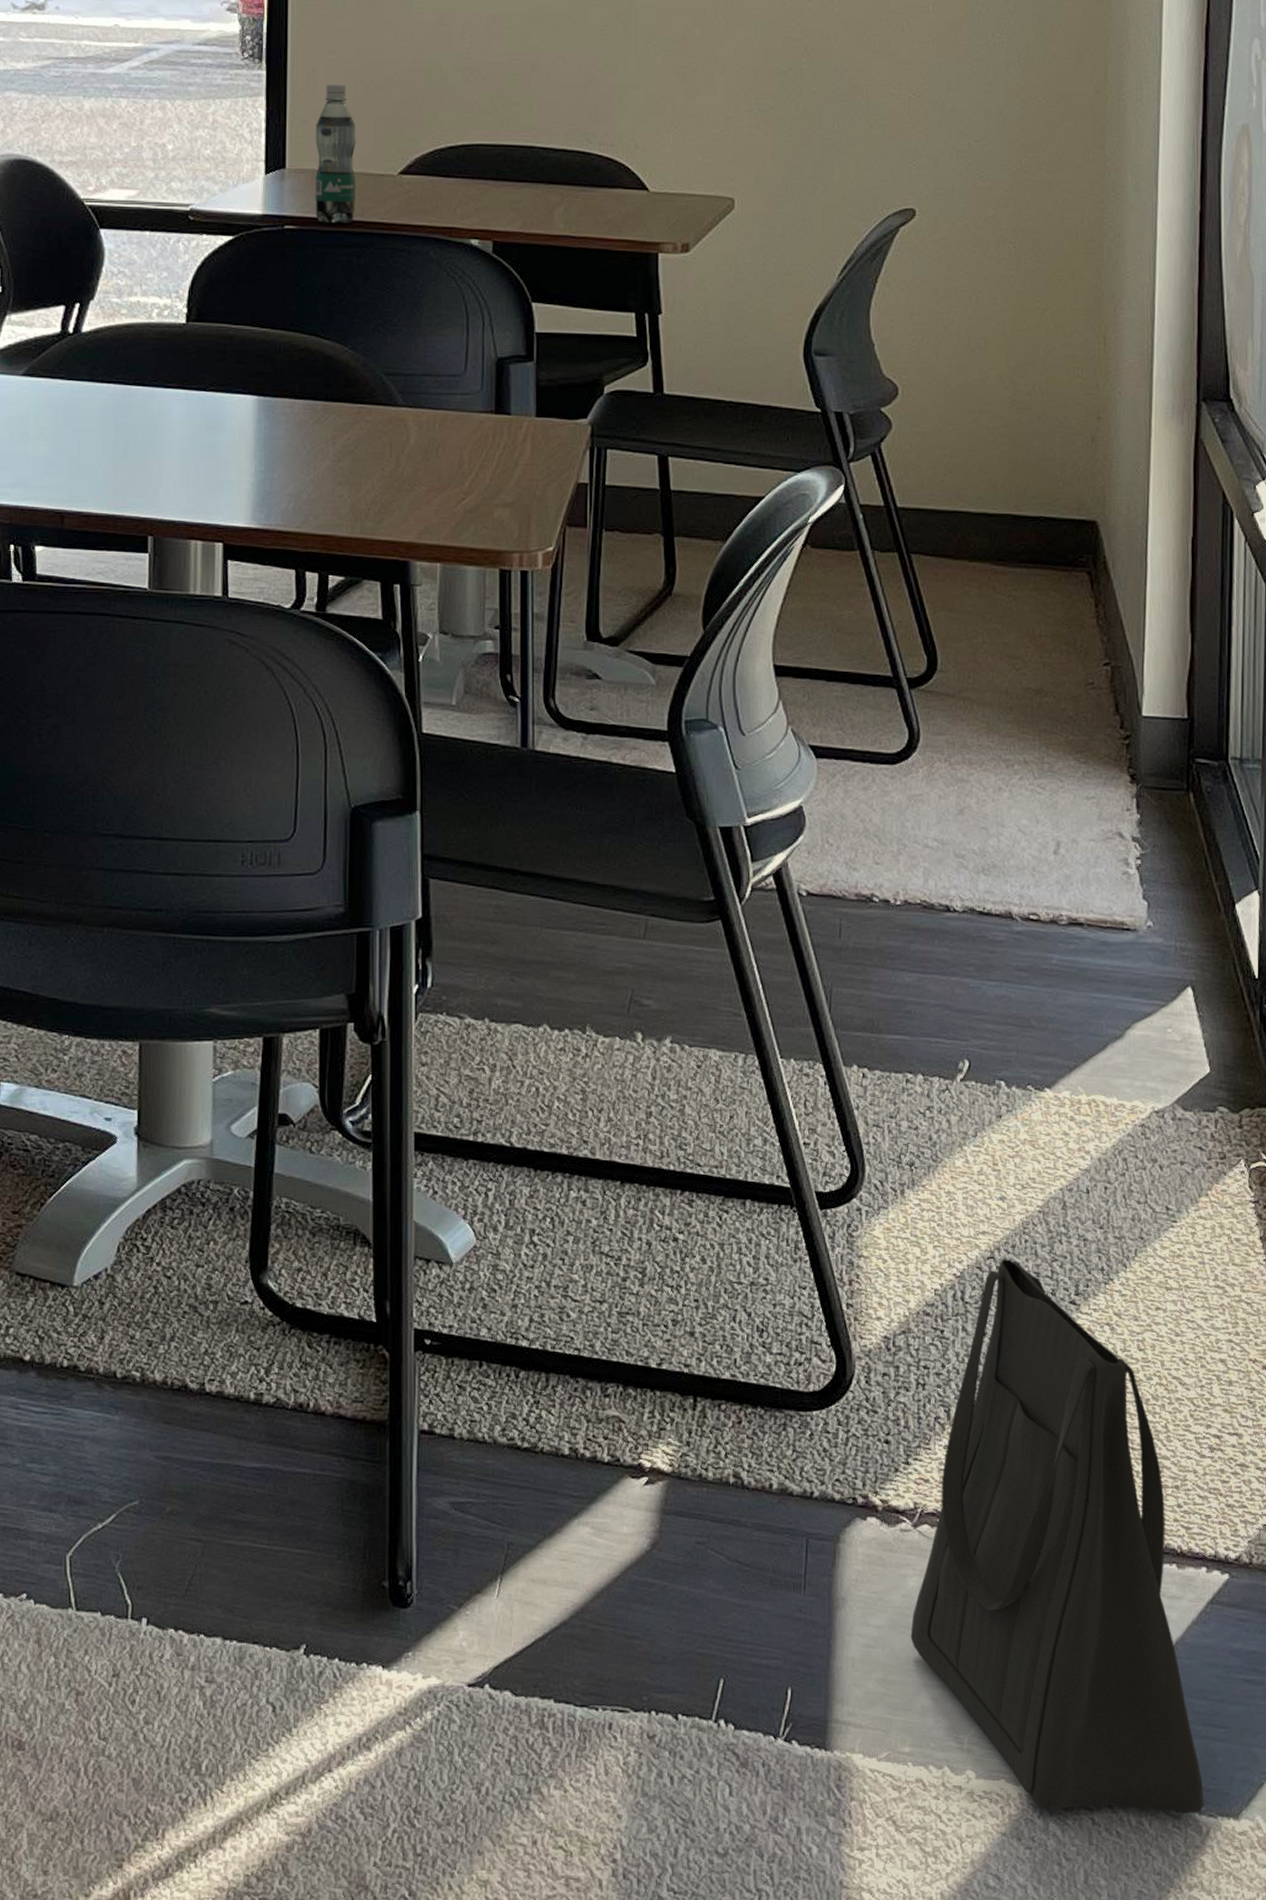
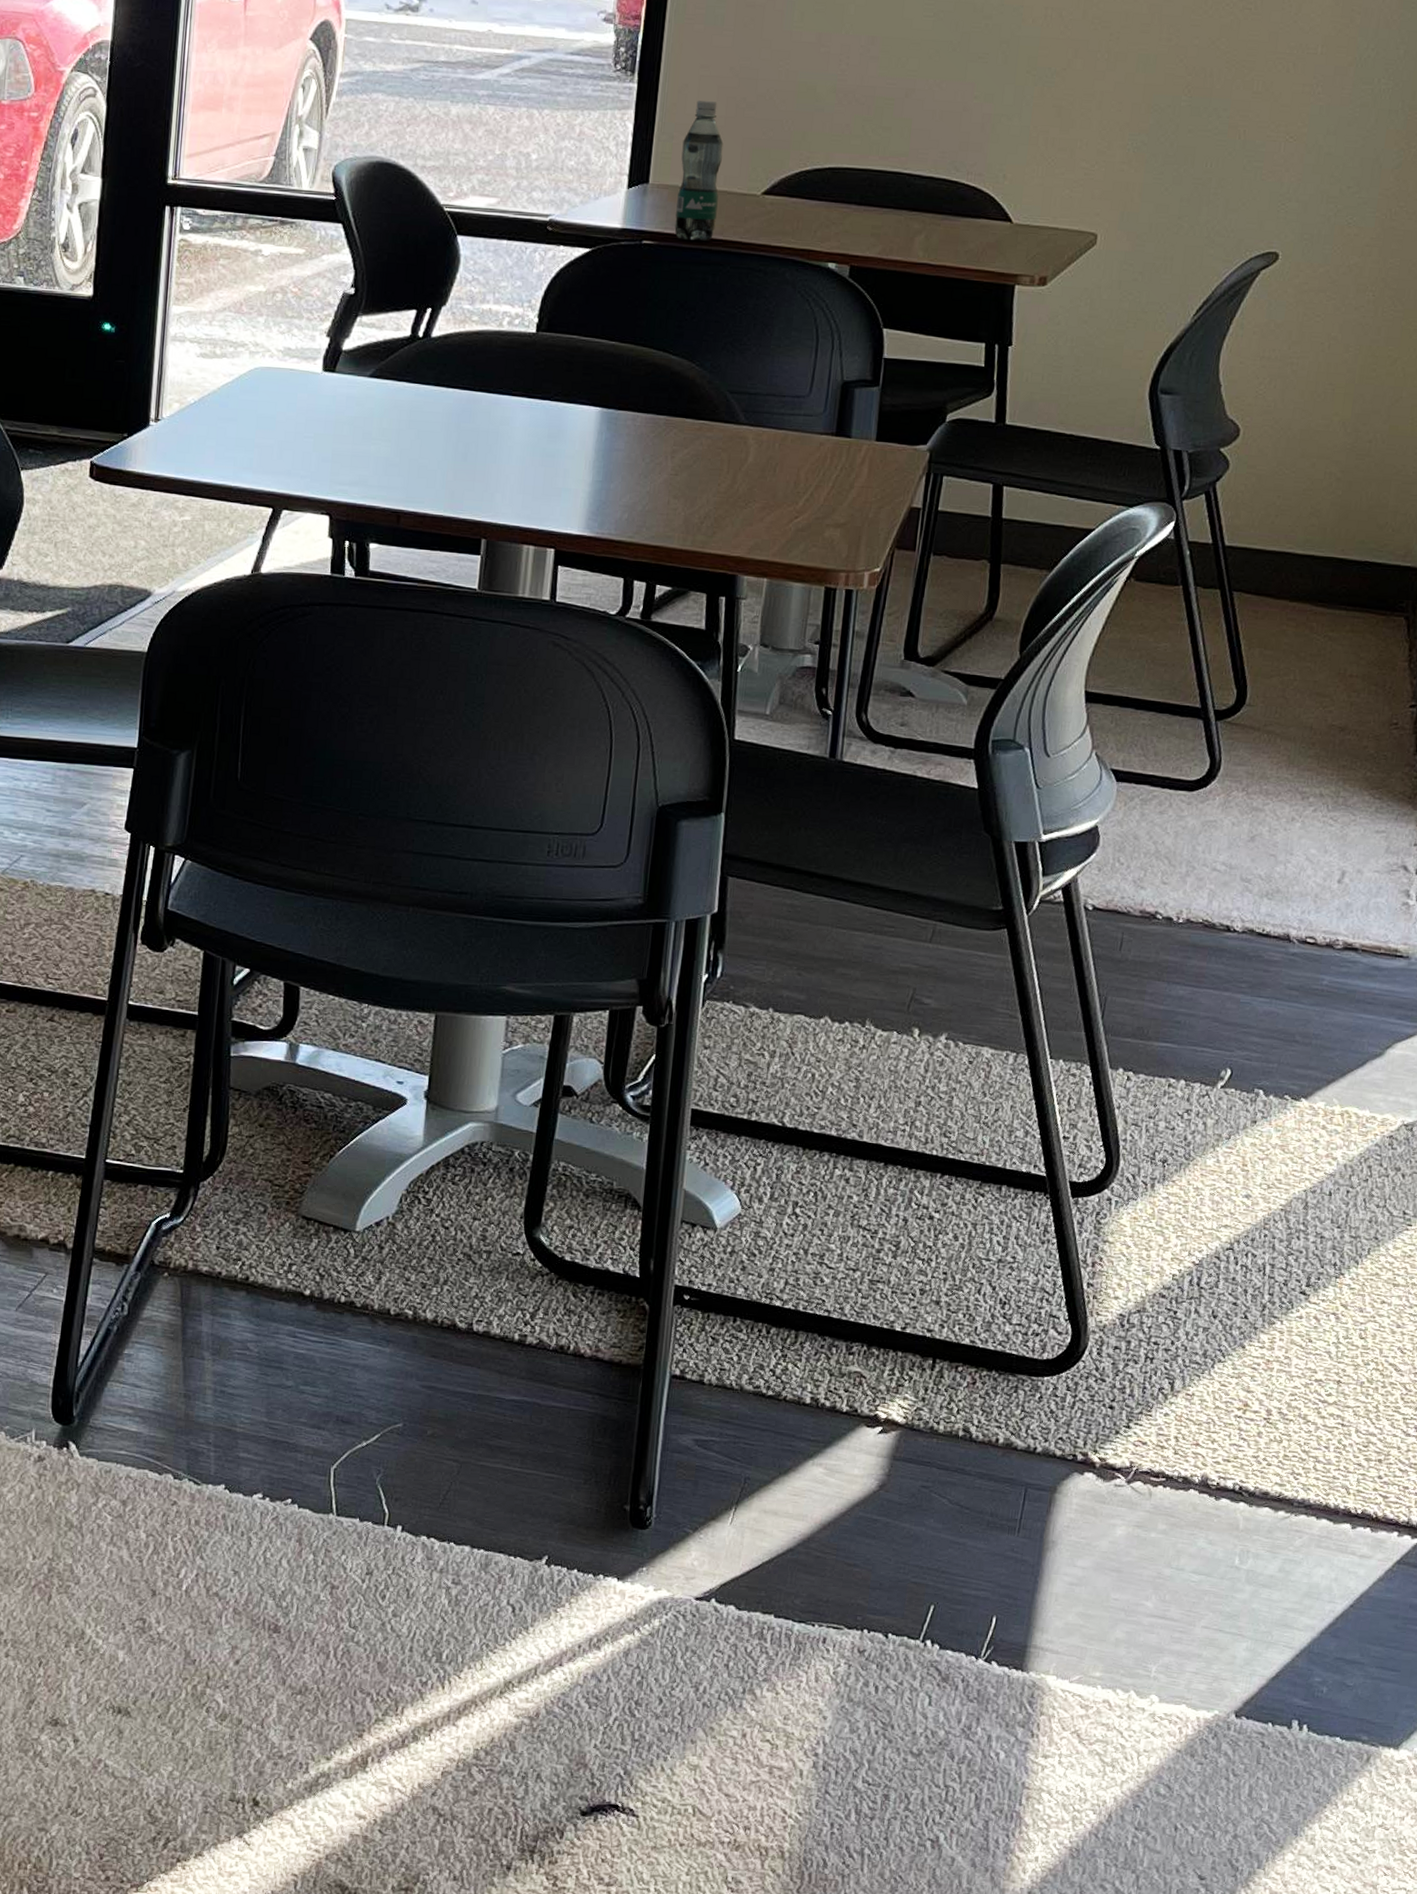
shopping bag: present [910,1259,1204,1812] -> none [1112,1251,1370,1742]

